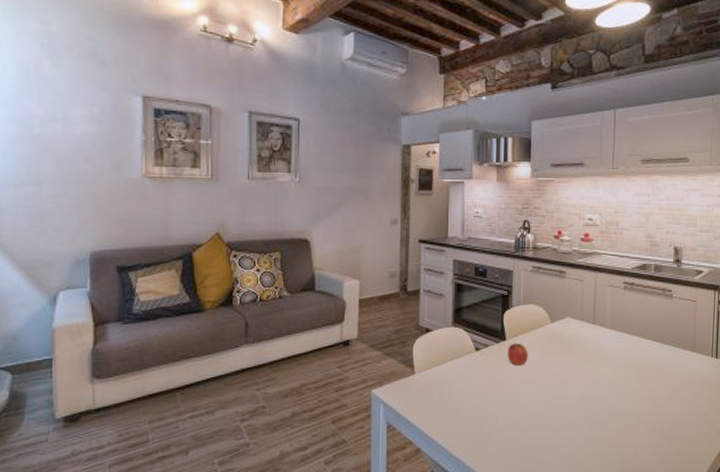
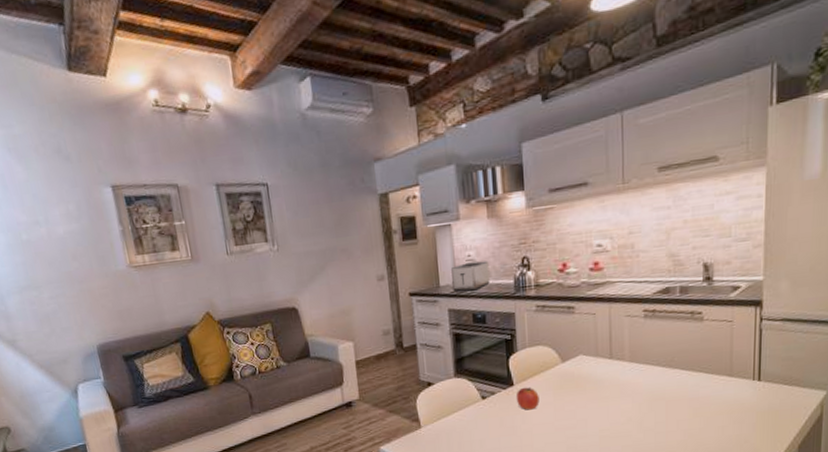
toaster: none [458,219,494,245] -> present [451,261,490,292]

